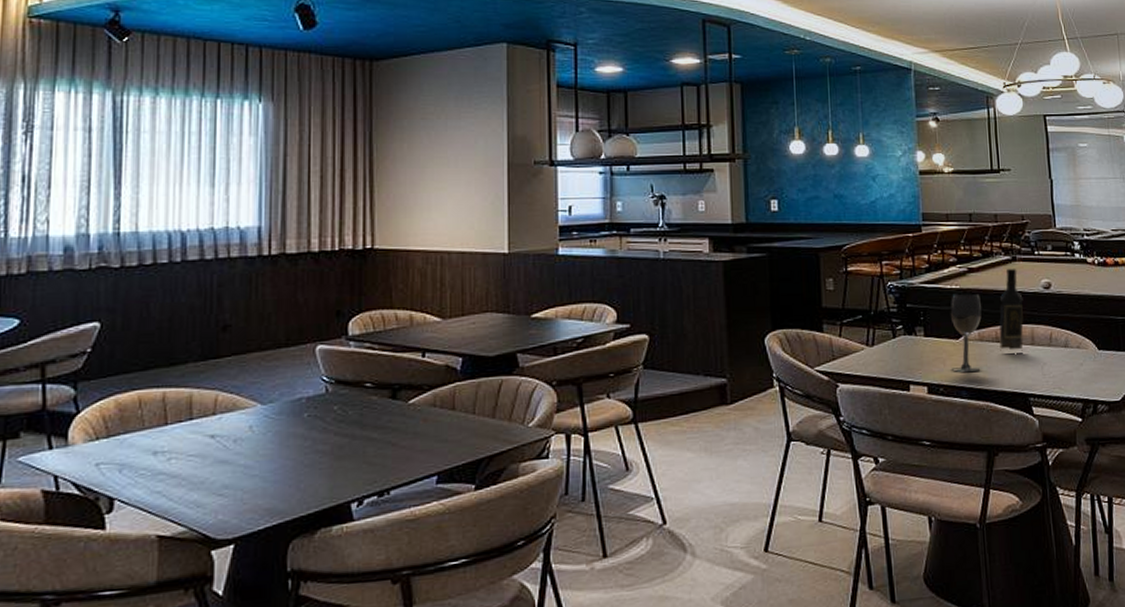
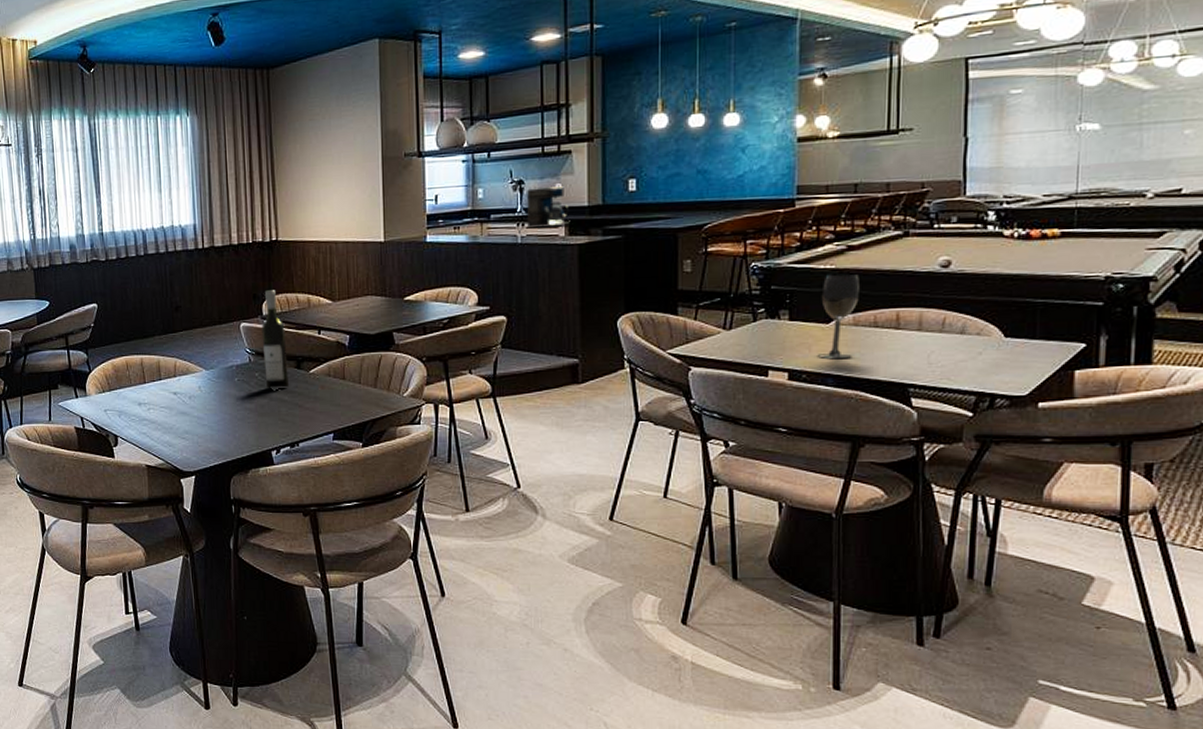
bottle: none [345,306,379,426] -> present [261,290,289,390]
coffee maker: none [669,203,714,244] -> present [527,186,570,229]
wine bottle: present [999,268,1024,351] -> none [878,244,913,338]

